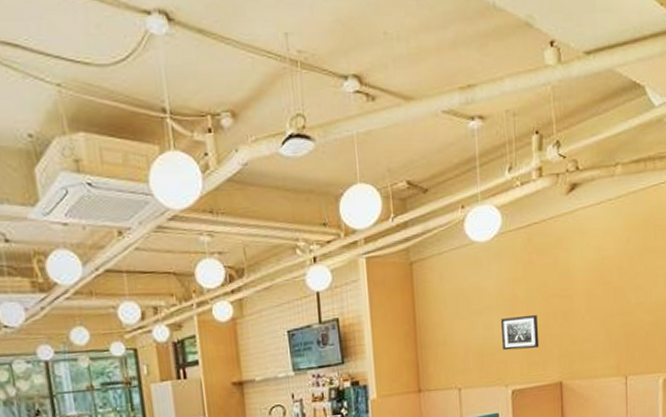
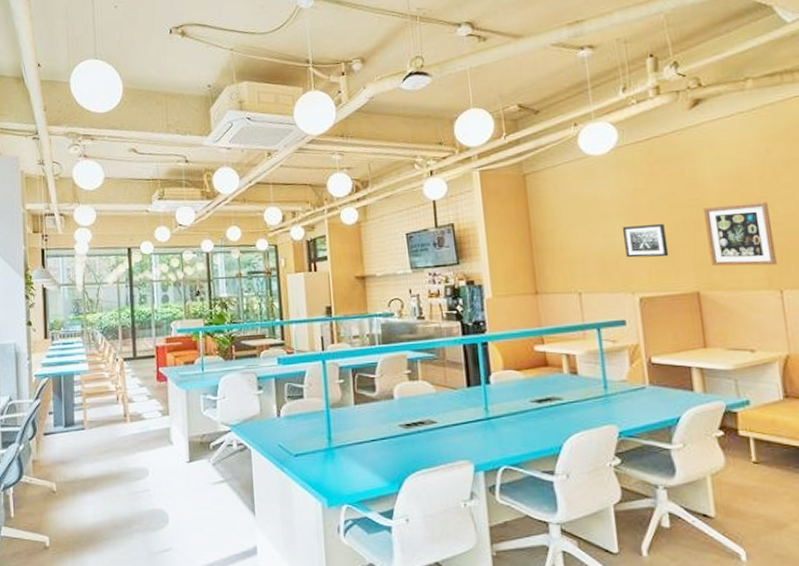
wall art: none [570,292,625,356] -> present [703,202,777,266]

